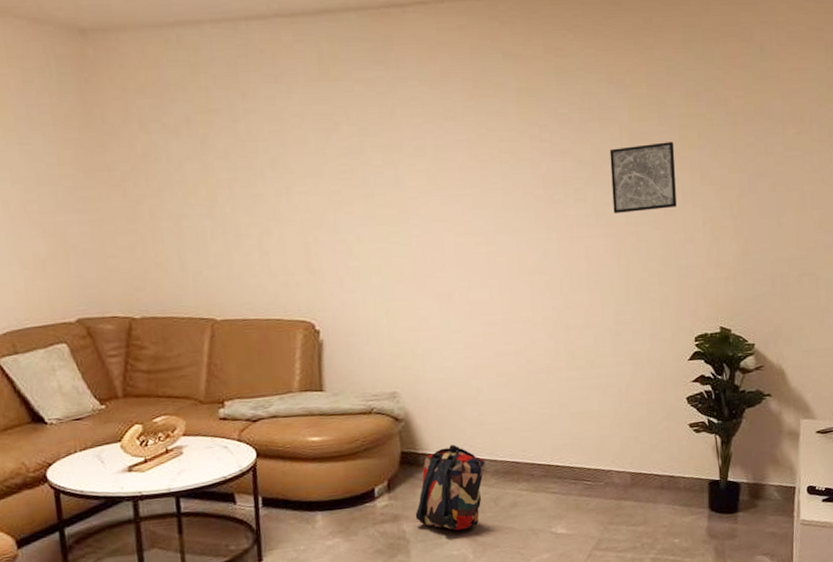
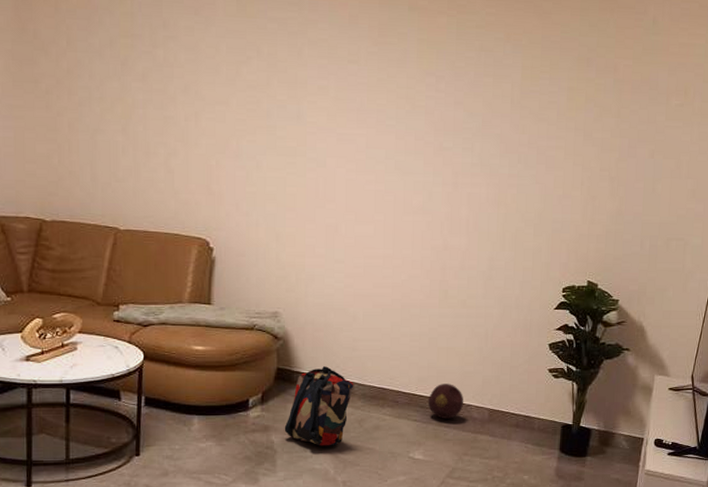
decorative ball: none [565,450,604,488] -> present [427,384,464,419]
wall art: present [609,142,677,213] -> none [498,102,562,165]

